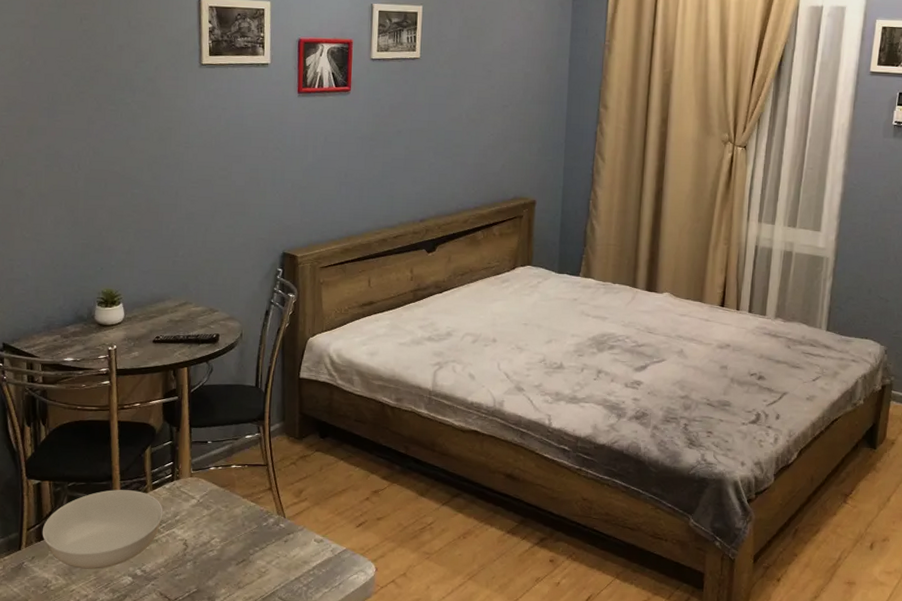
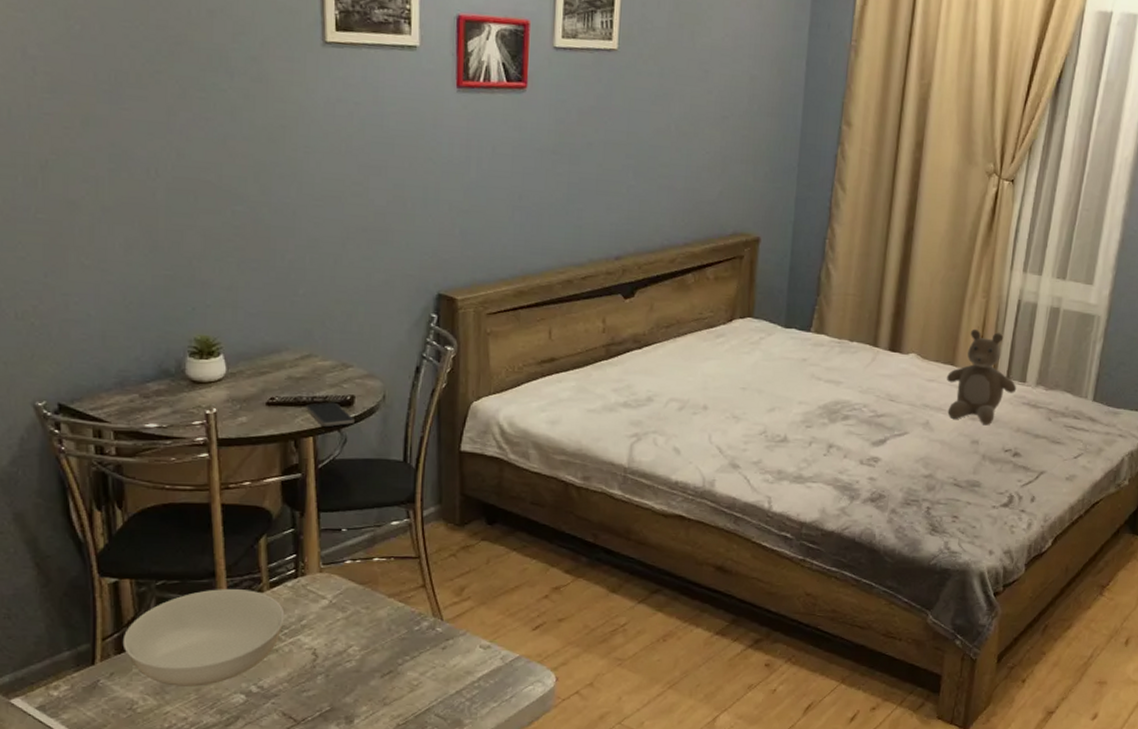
mobile phone: none [182,339,219,360] -> present [306,402,354,428]
teddy bear: none [697,271,758,353] -> present [947,328,1017,426]

